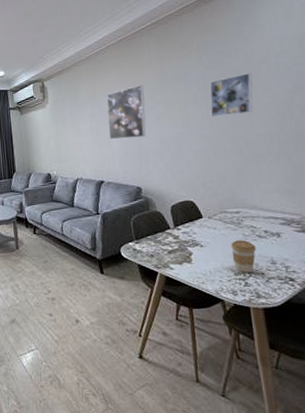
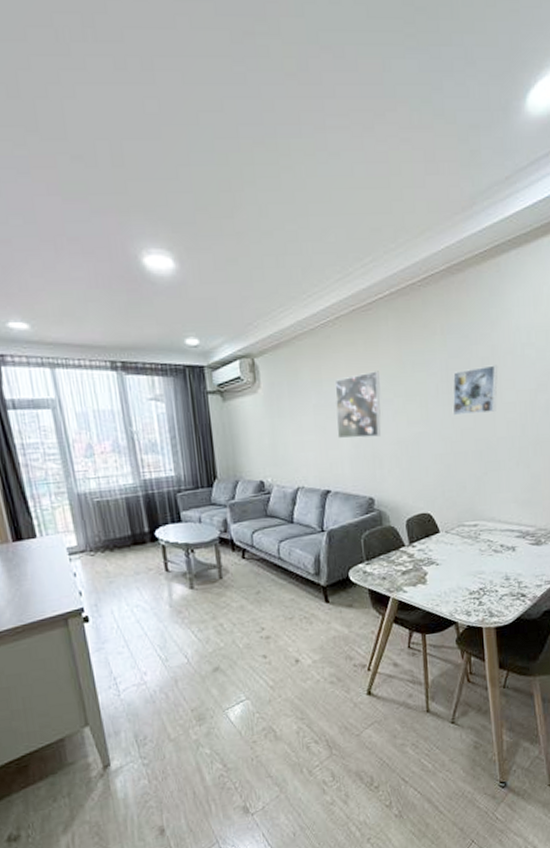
coffee cup: present [231,240,256,273] -> none [467,555,491,591]

